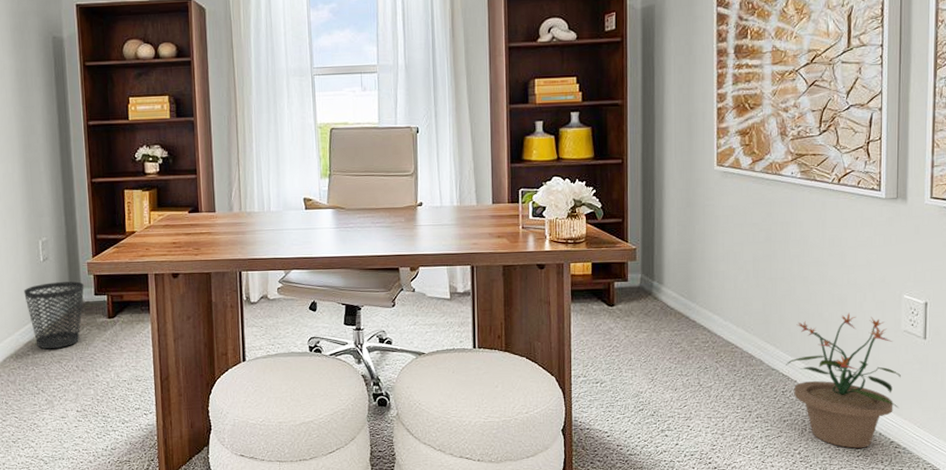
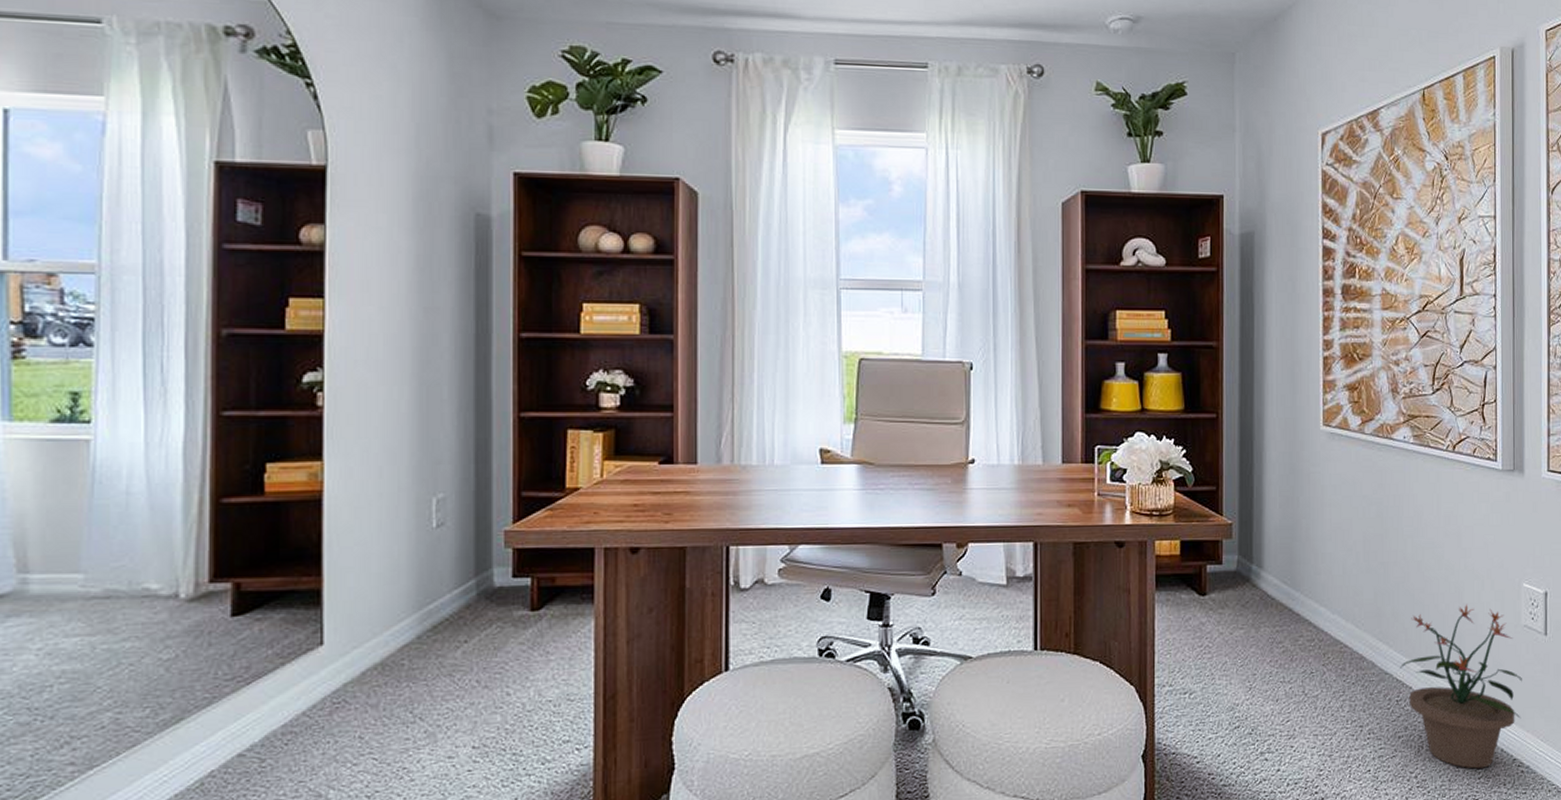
wastebasket: present [24,281,84,349] -> none [403,557,497,657]

